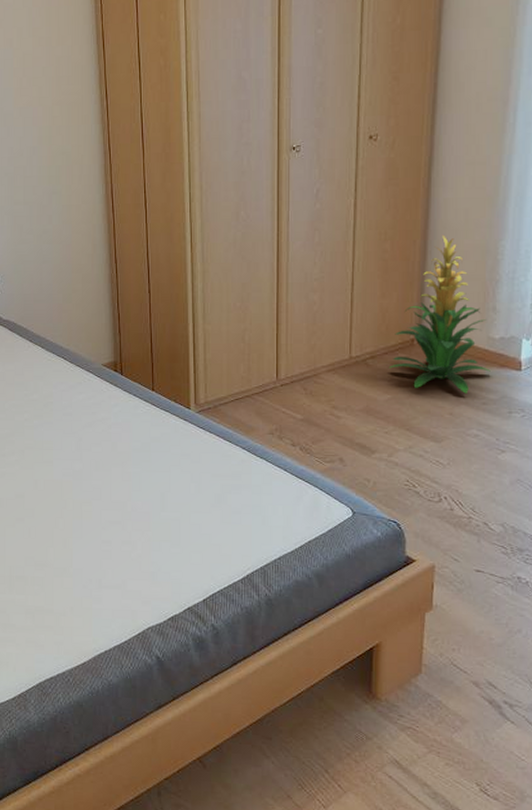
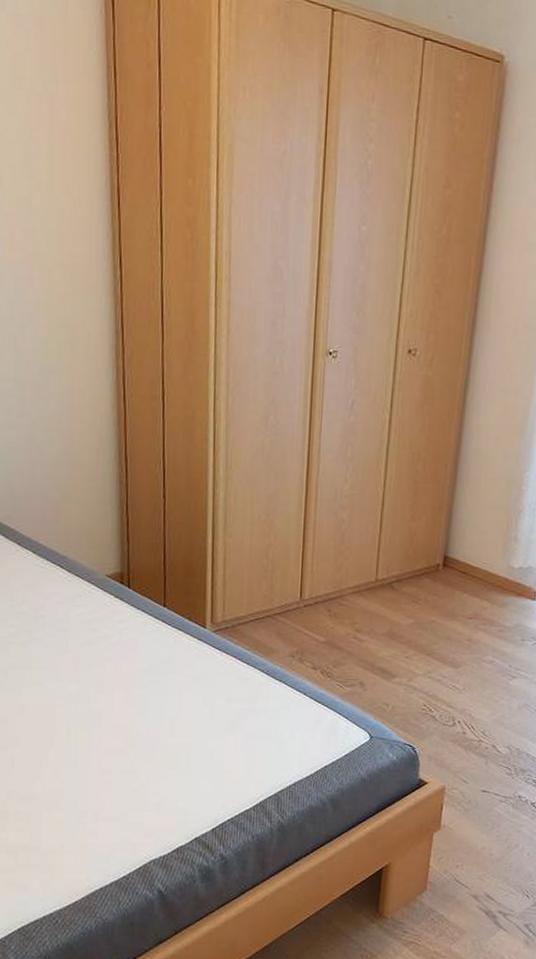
indoor plant: present [389,234,491,394] -> none [414,460,508,621]

